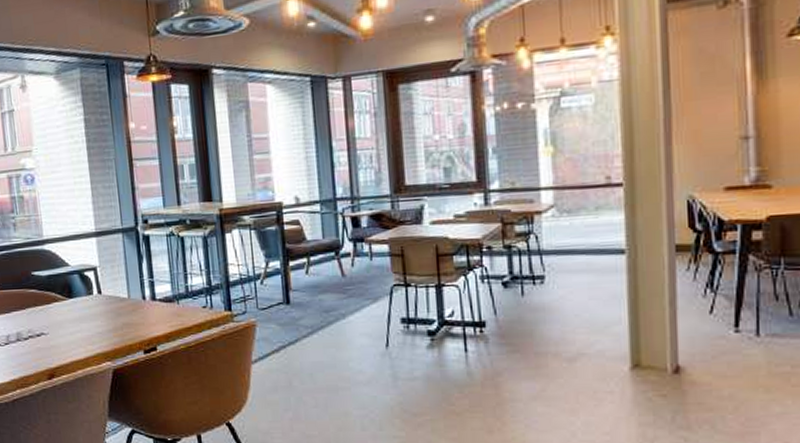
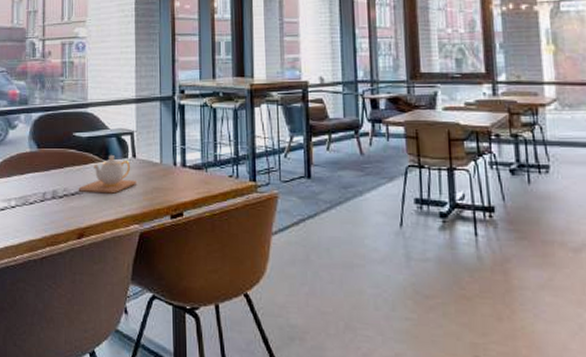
teapot: none [43,293,106,333] -> present [78,155,138,194]

